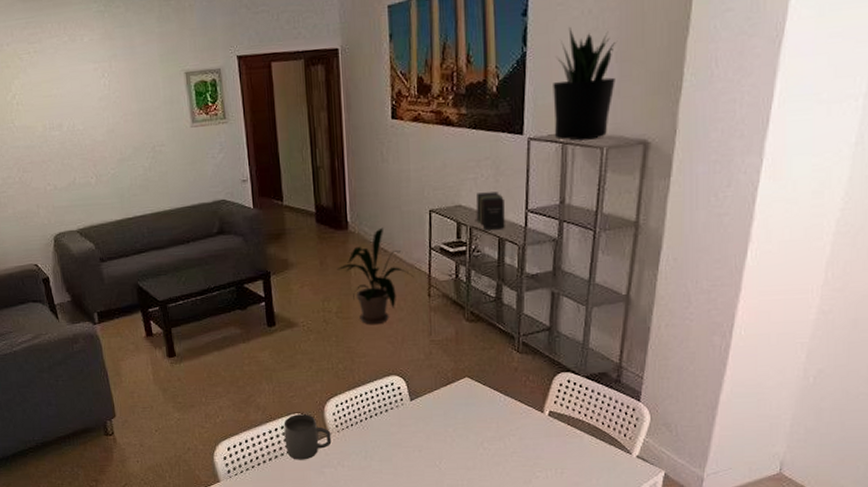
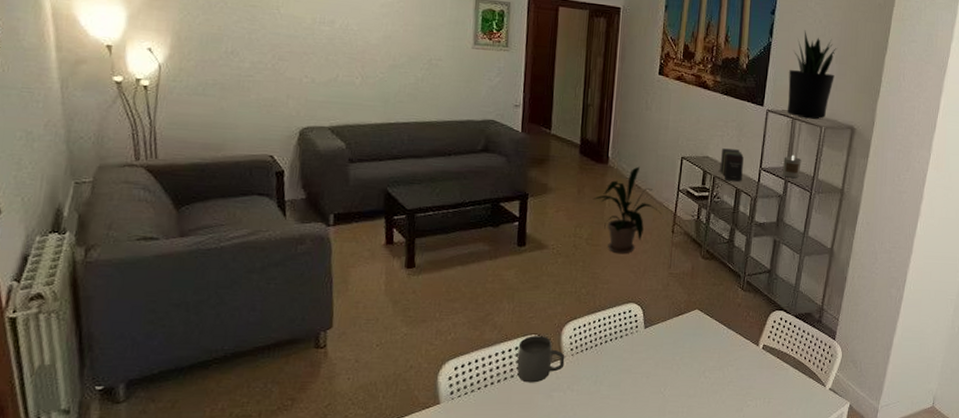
candle: none [555,188,579,217] -> present [783,154,802,178]

